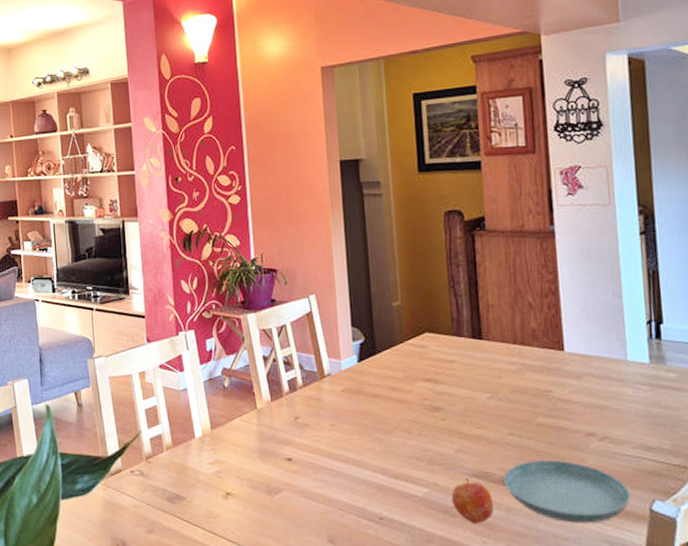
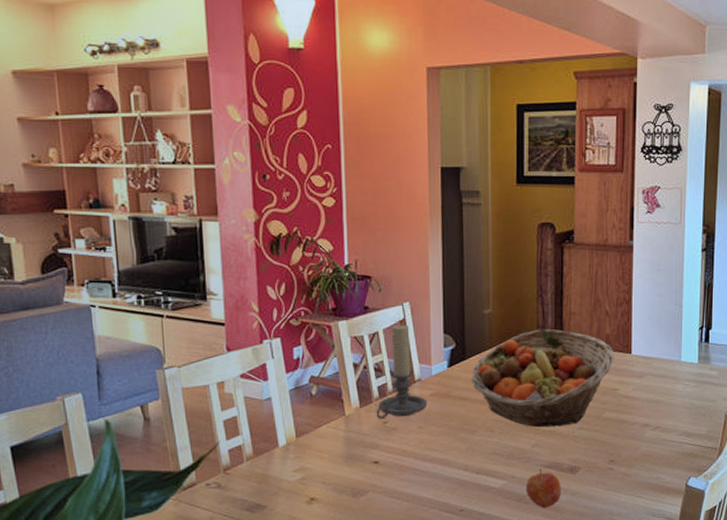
candle holder: none [287,317,339,415] -> present [376,324,428,420]
fruit basket: none [383,322,544,431] -> present [471,329,614,428]
saucer: present [504,461,630,523] -> none [572,449,672,501]

